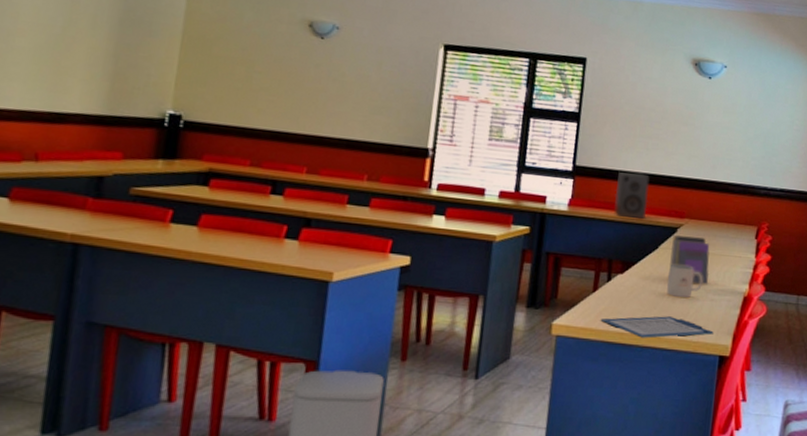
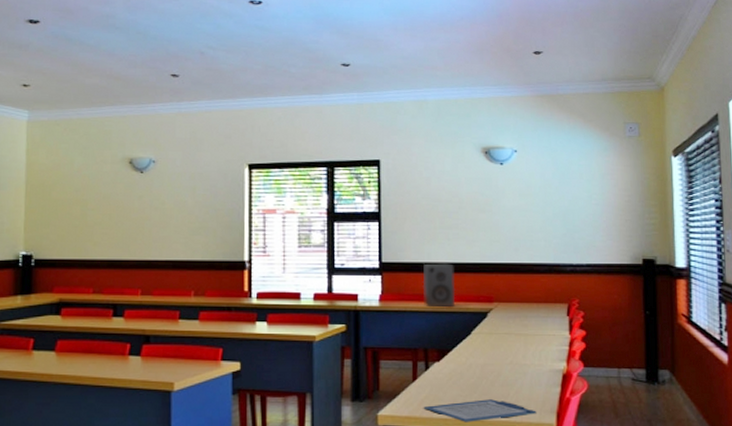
mug: present [666,264,703,299] -> none [483,347,519,381]
books: present [669,235,710,285] -> none [483,320,525,366]

